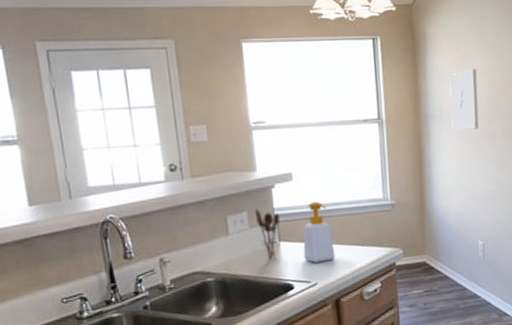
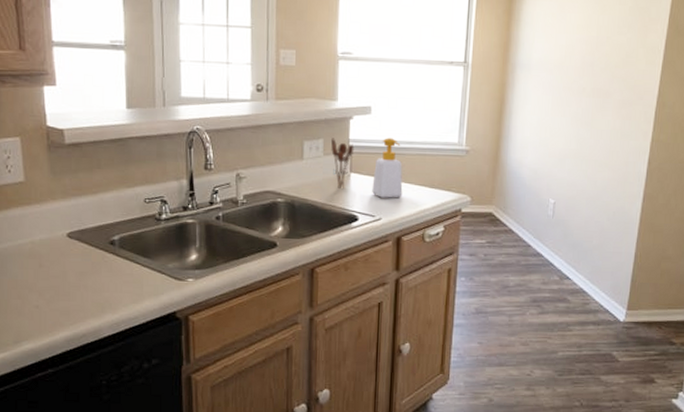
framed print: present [449,68,479,132] -> none [539,20,573,84]

